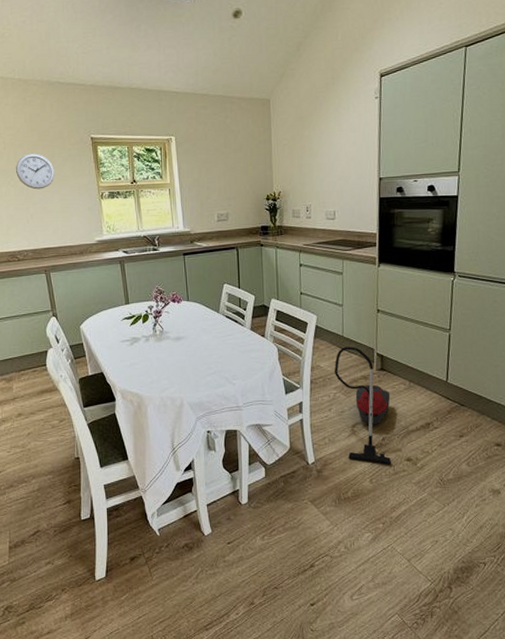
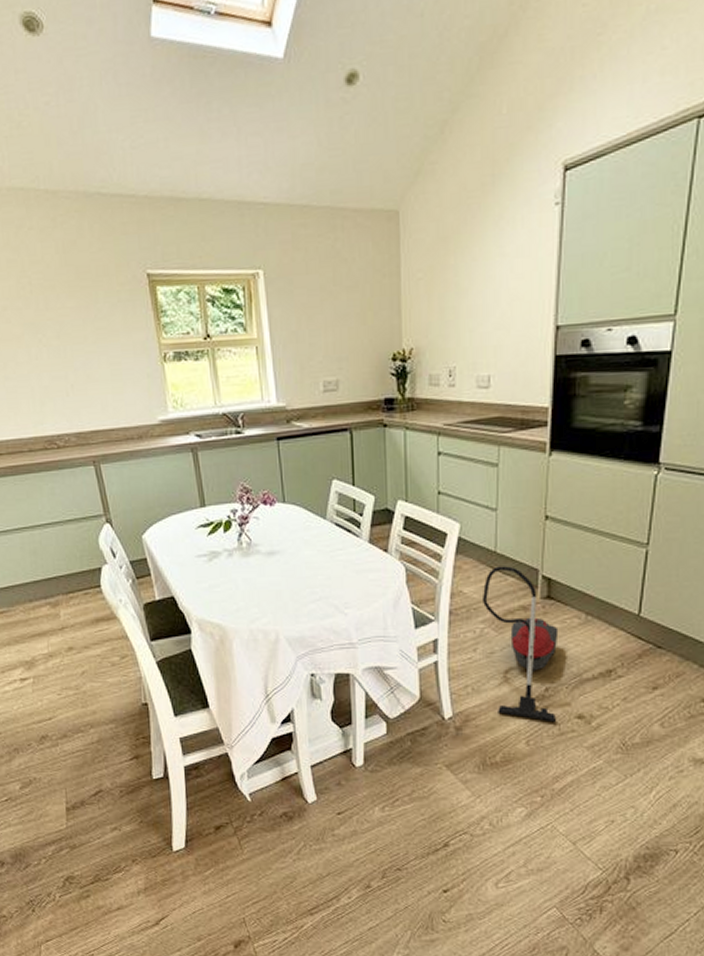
wall clock: present [16,153,55,190] -> none [48,298,101,350]

